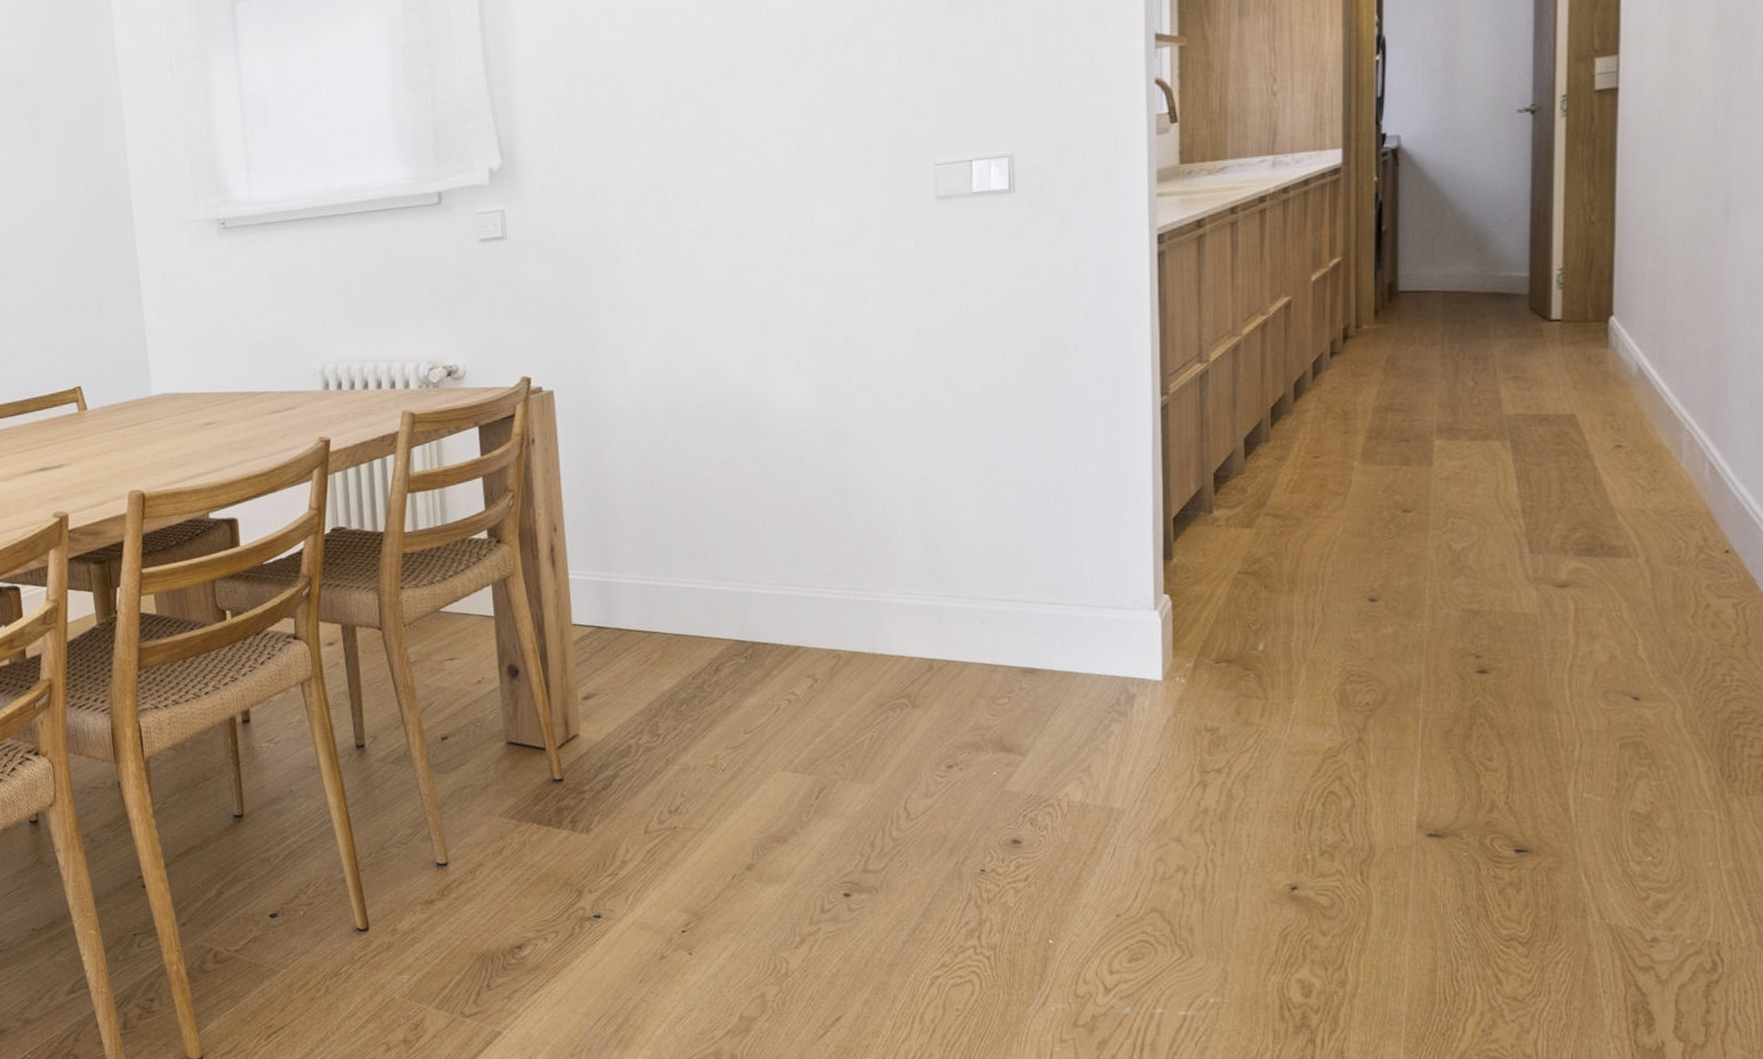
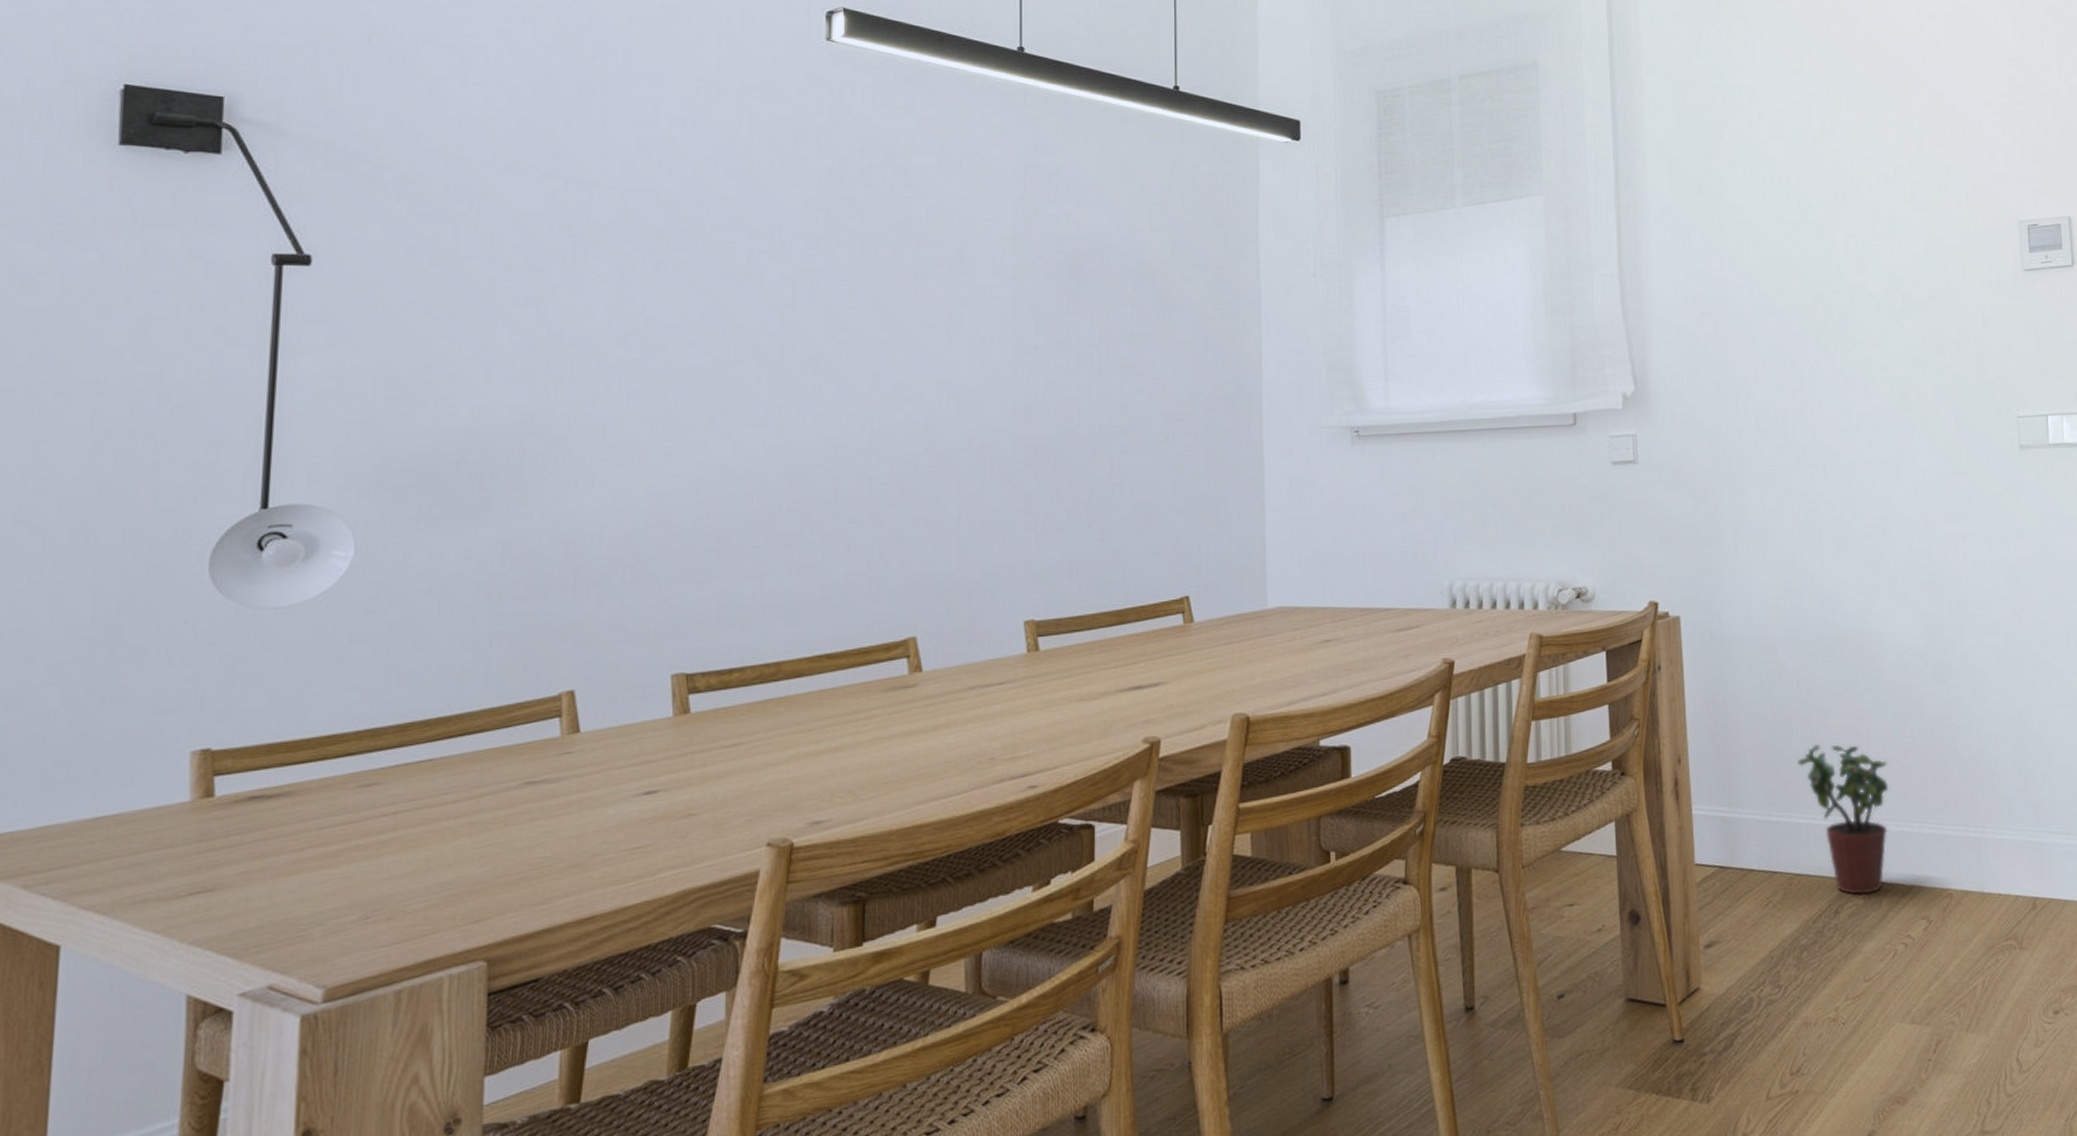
potted plant: none [677,511,775,655] -> present [1798,743,1889,895]

